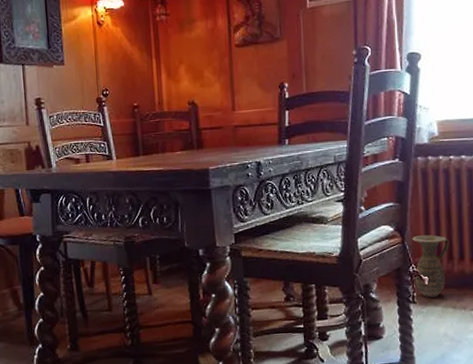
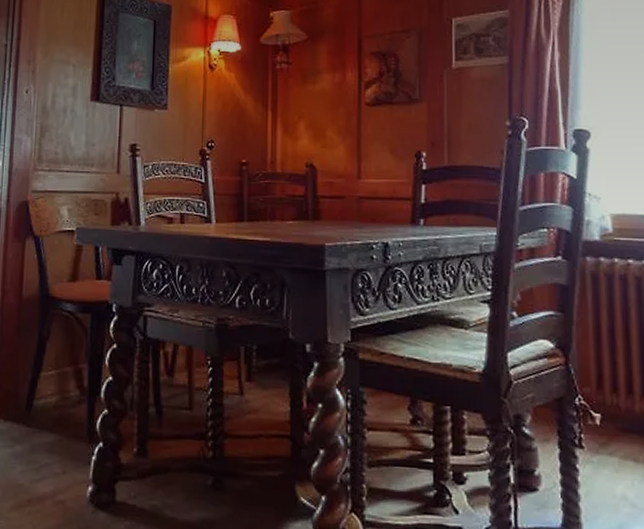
ceramic jug: present [412,235,449,298] -> none [579,357,628,444]

